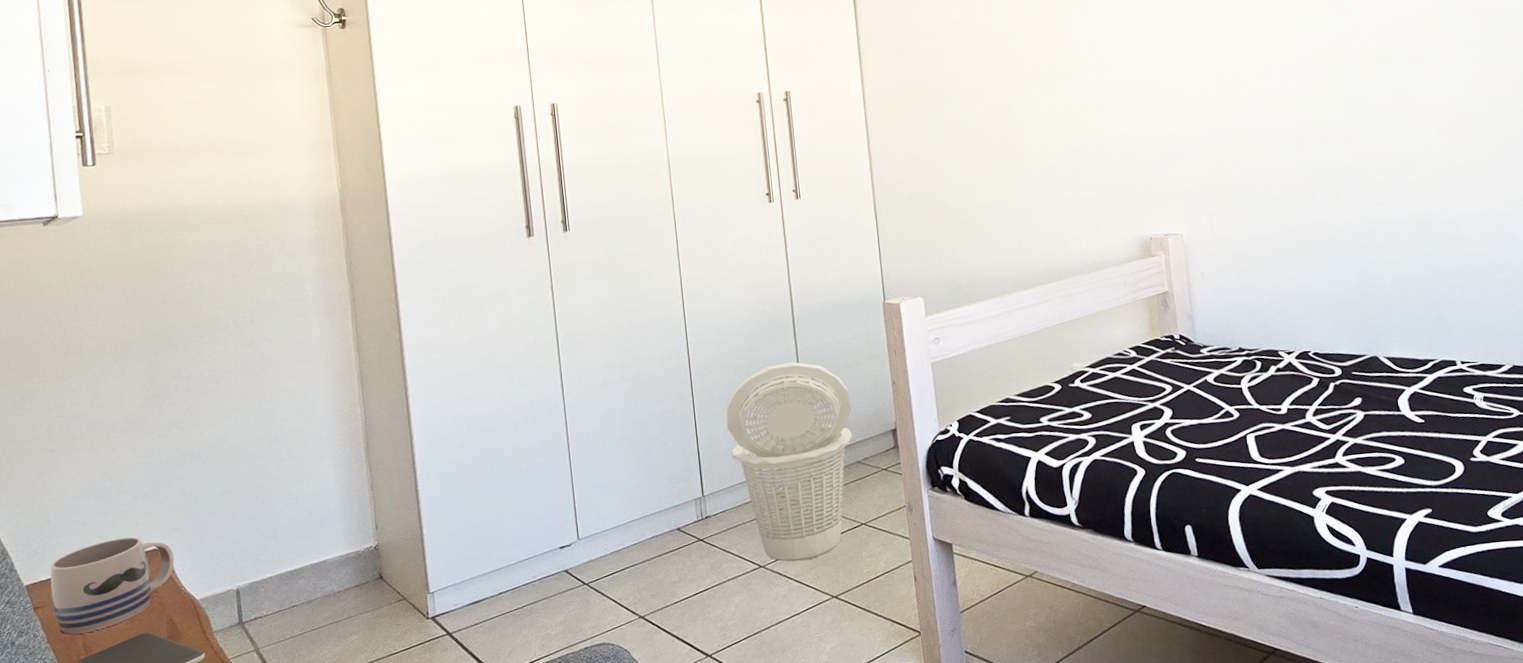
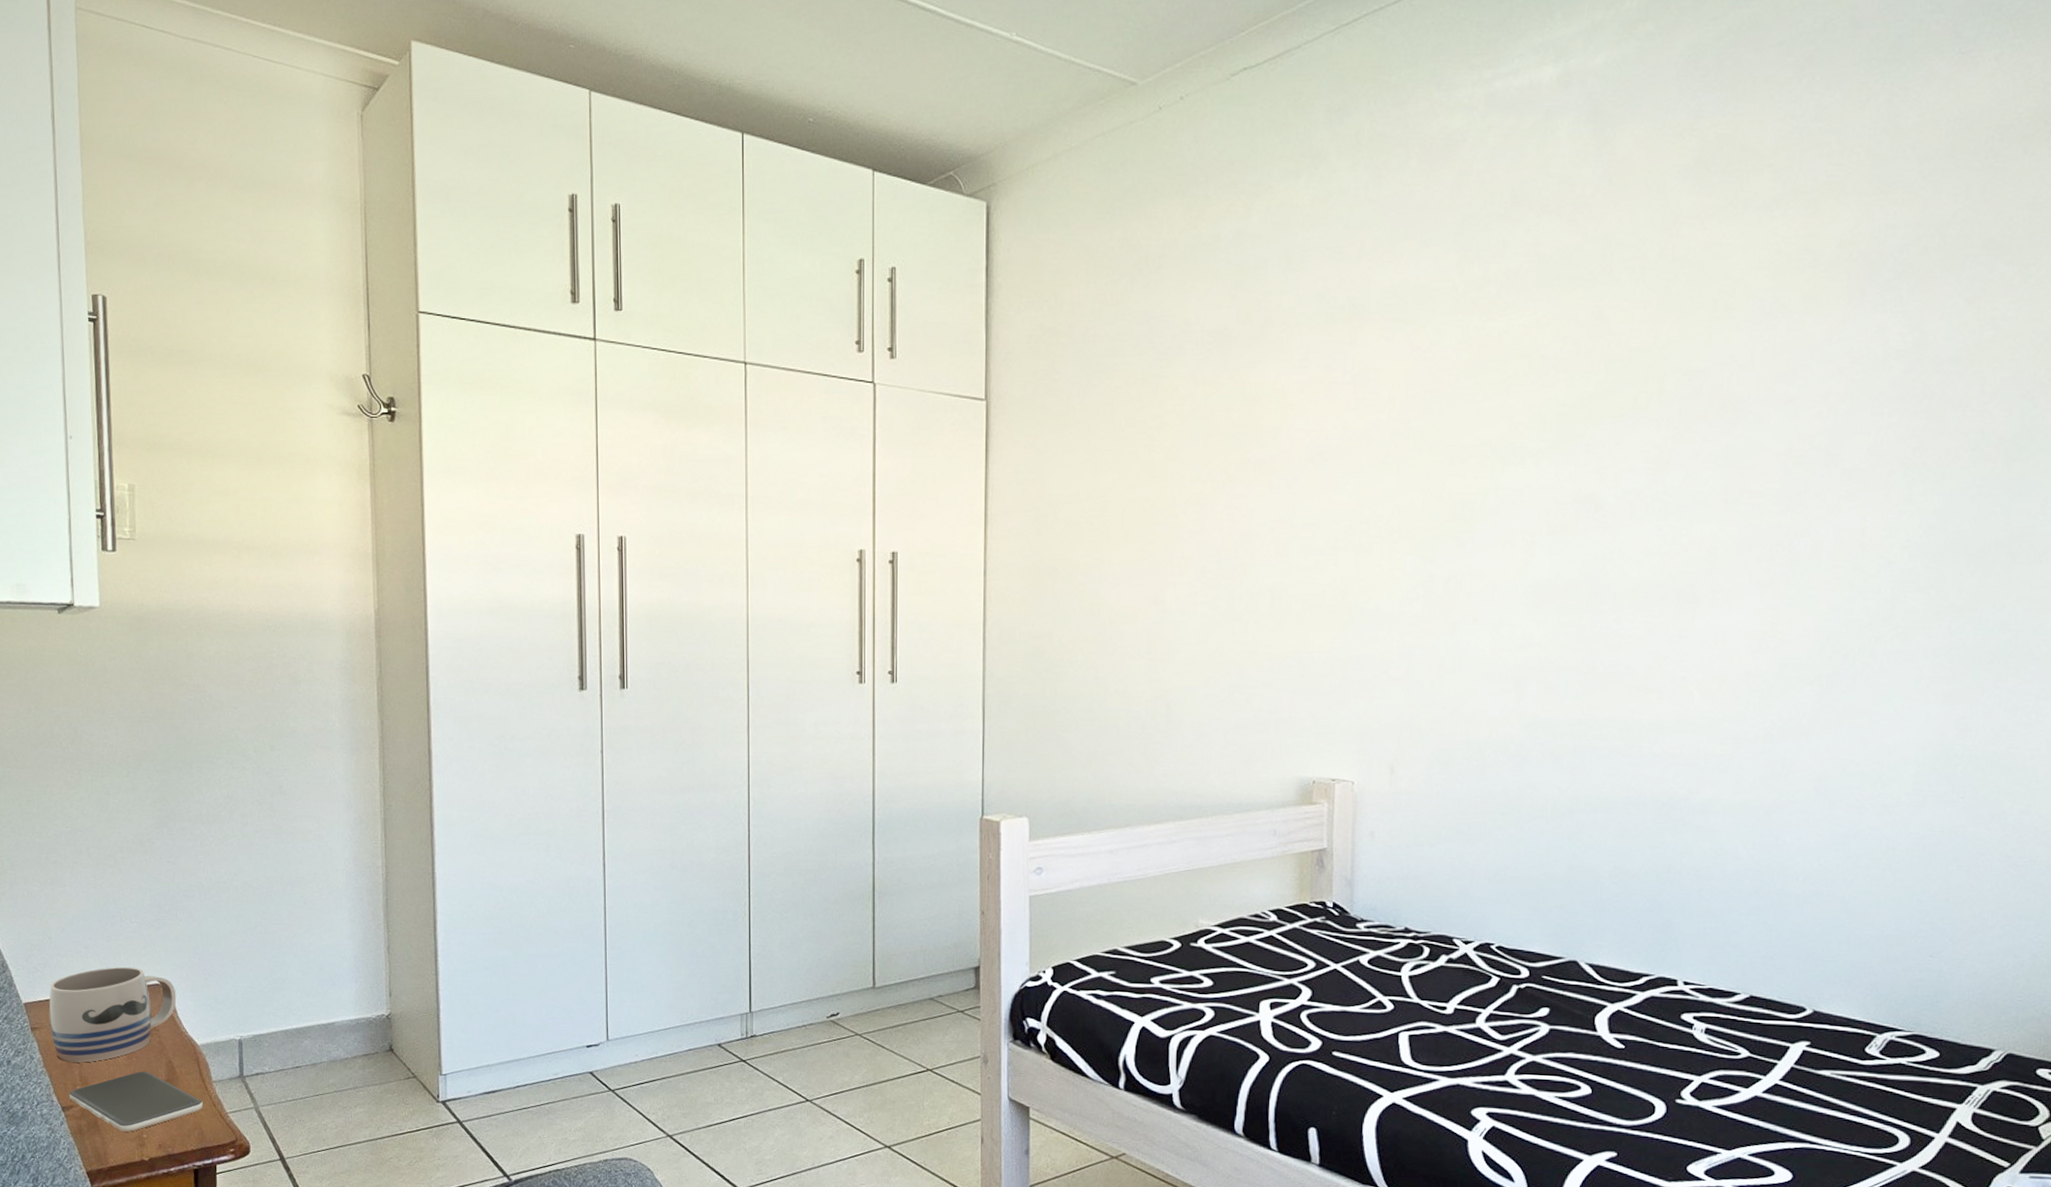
laundry basket: present [726,362,853,562] -> none [785,873,930,1101]

